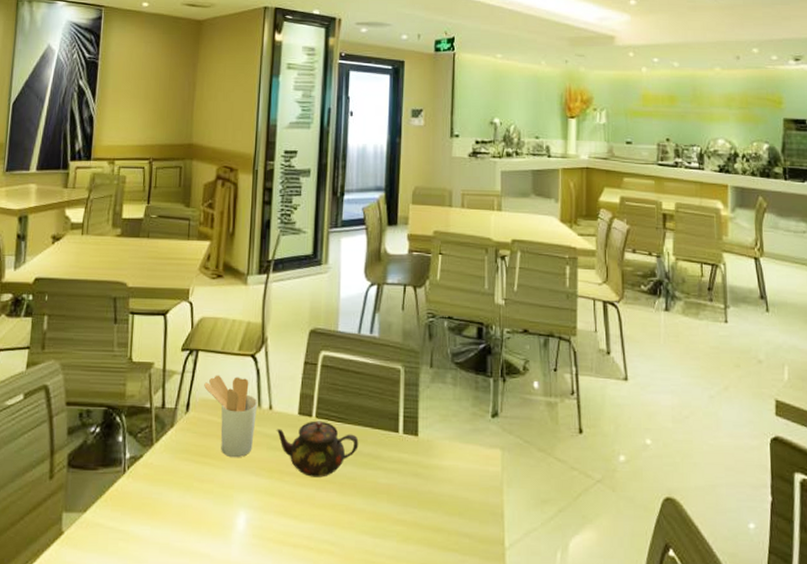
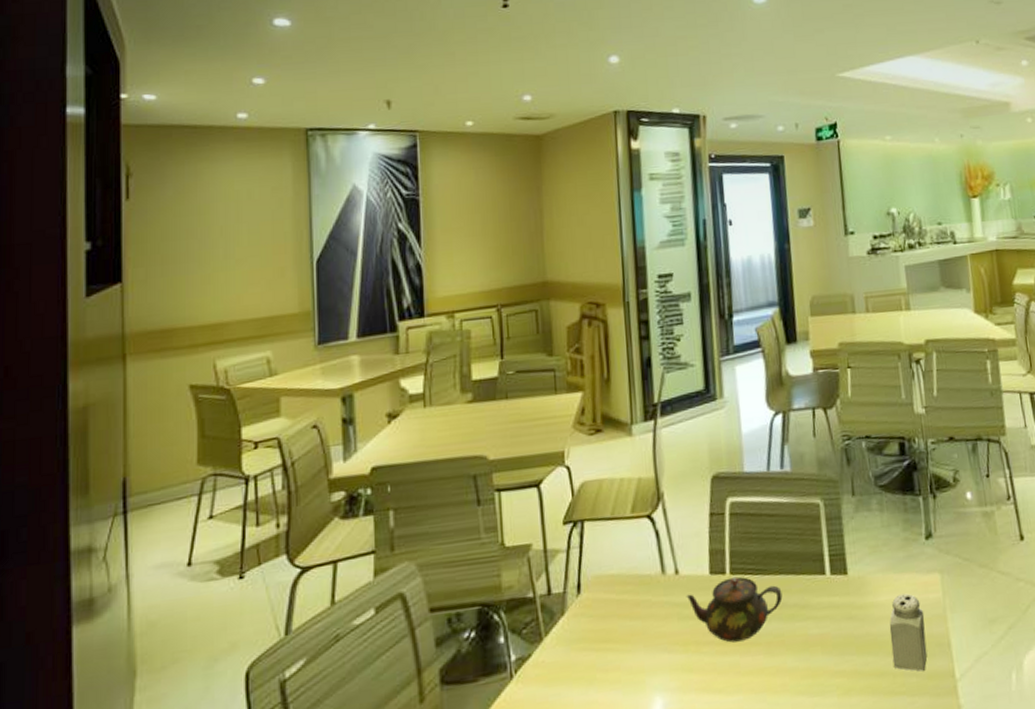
utensil holder: present [204,375,258,458] -> none [595,543,662,638]
salt shaker: none [449,462,483,534] -> present [889,593,927,672]

